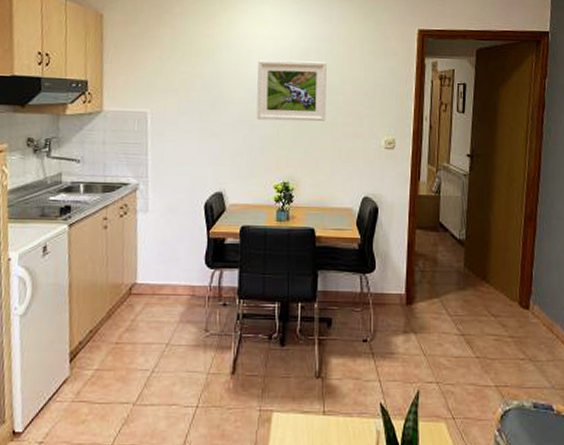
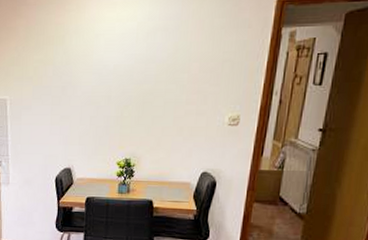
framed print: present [256,60,327,122] -> none [102,40,173,102]

